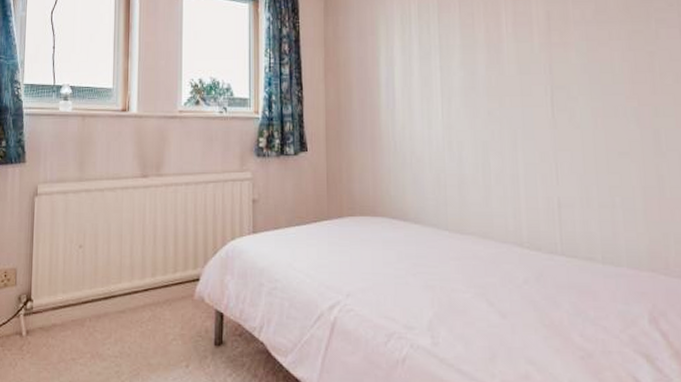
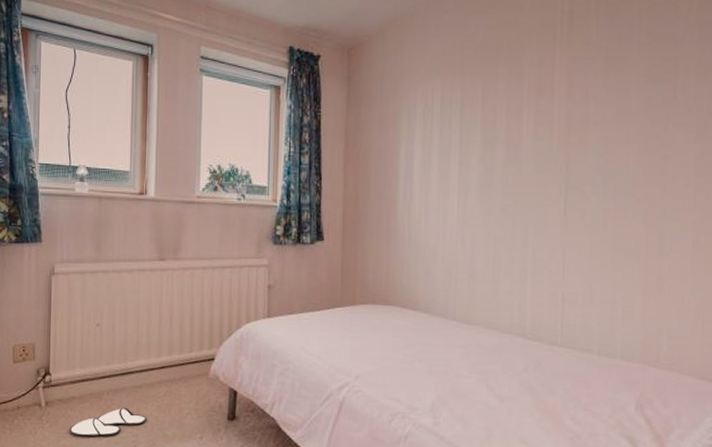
slippers: none [50,334,130,369] -> present [69,407,147,438]

